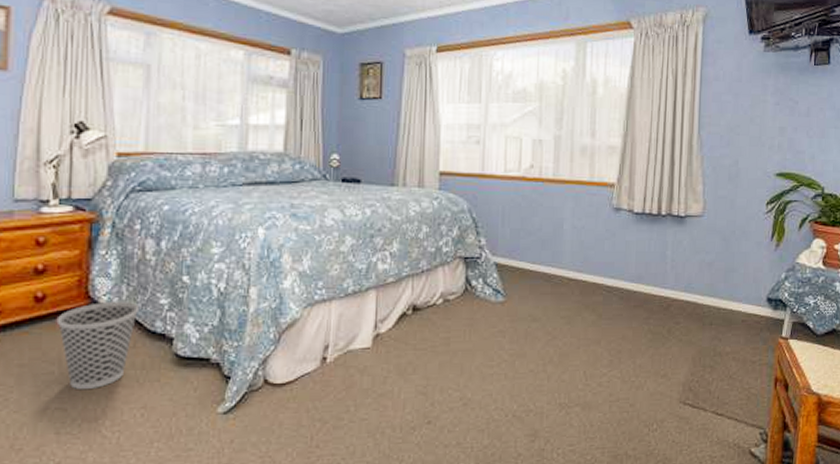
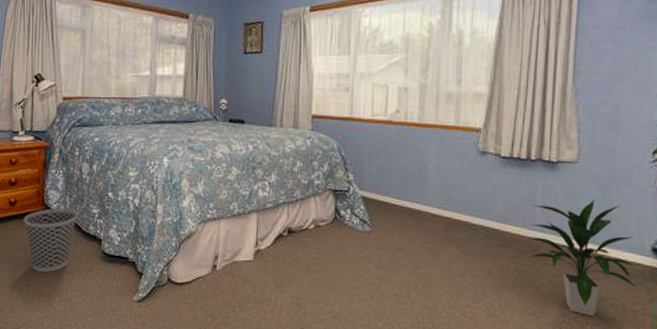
indoor plant: none [660,253,755,373] -> present [529,199,637,317]

